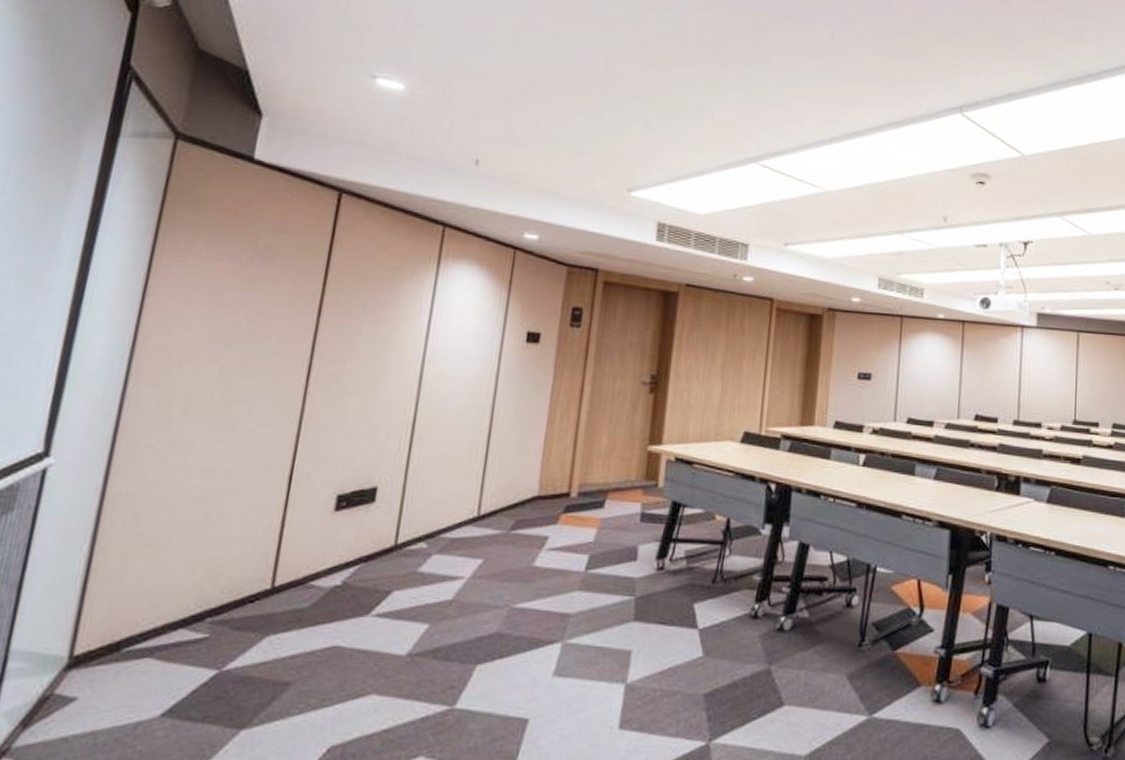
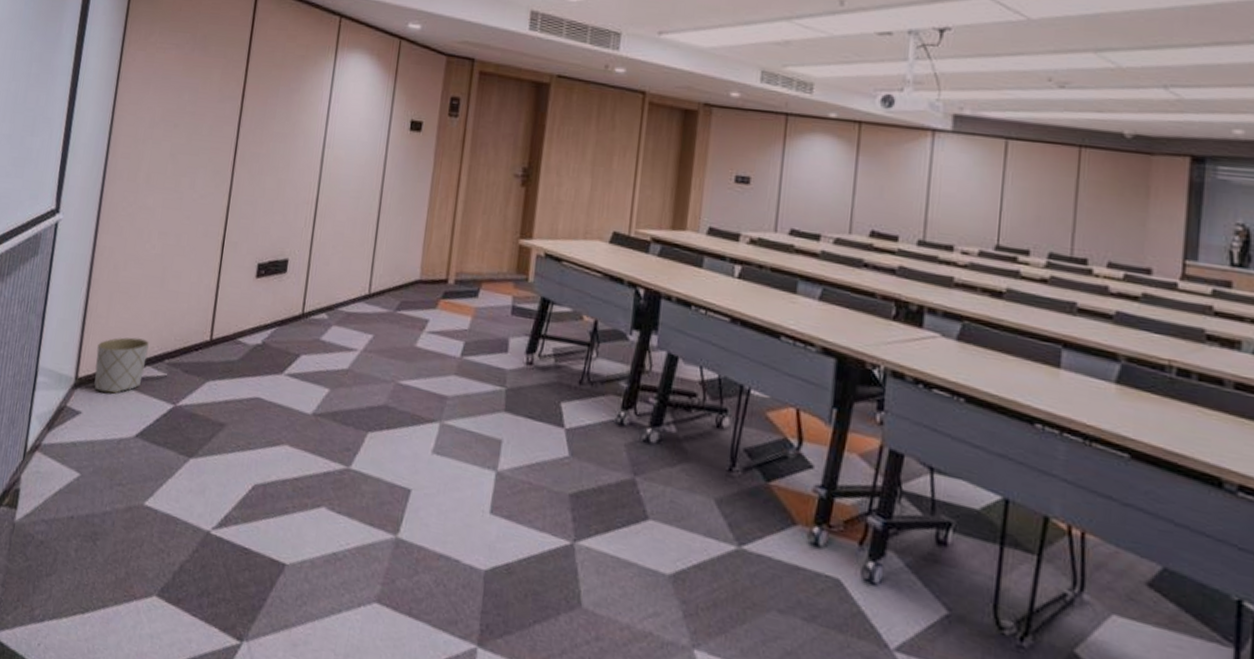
planter: none [98,597,183,669] -> present [94,337,149,394]

